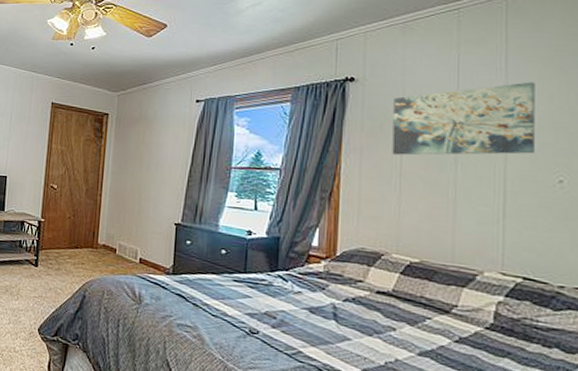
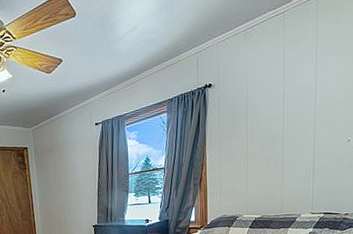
wall art: present [392,81,535,156] -> none [240,67,335,142]

